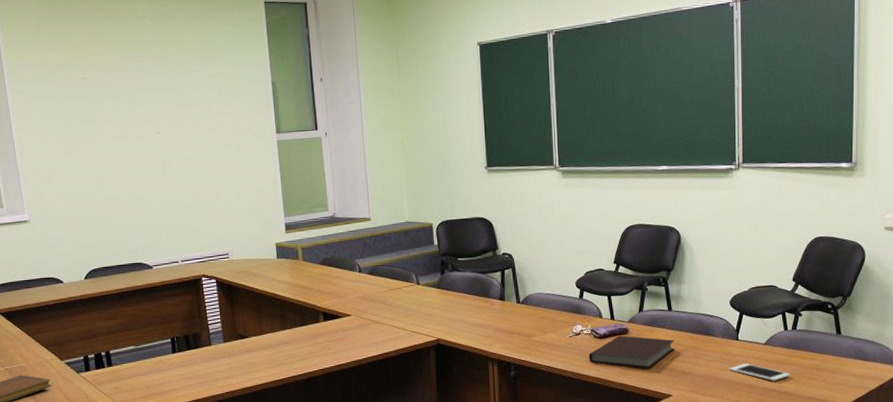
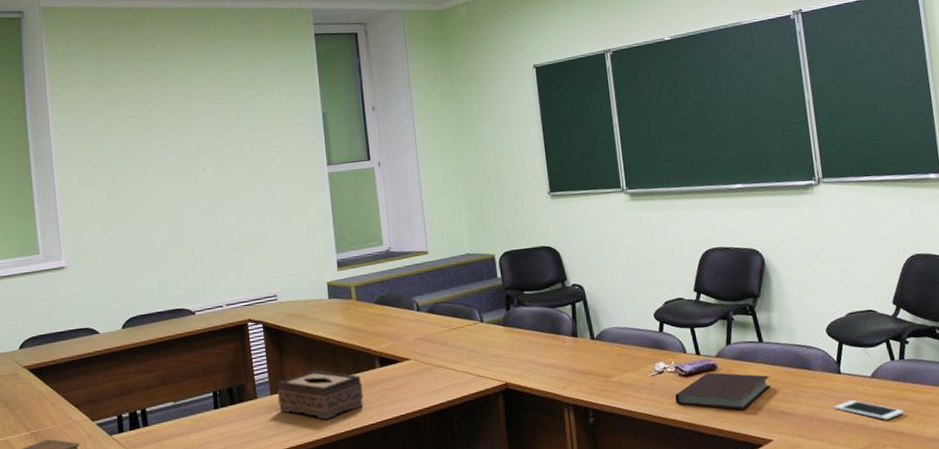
tissue box: none [229,322,309,365] -> present [277,370,364,419]

